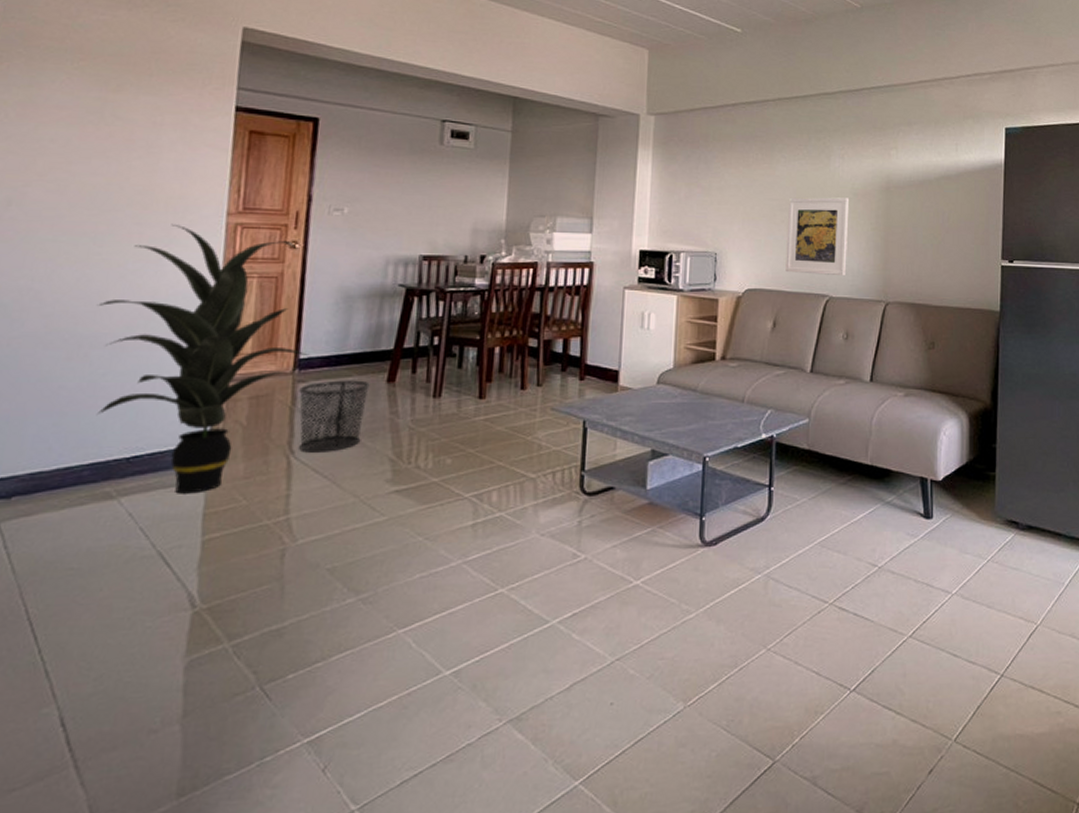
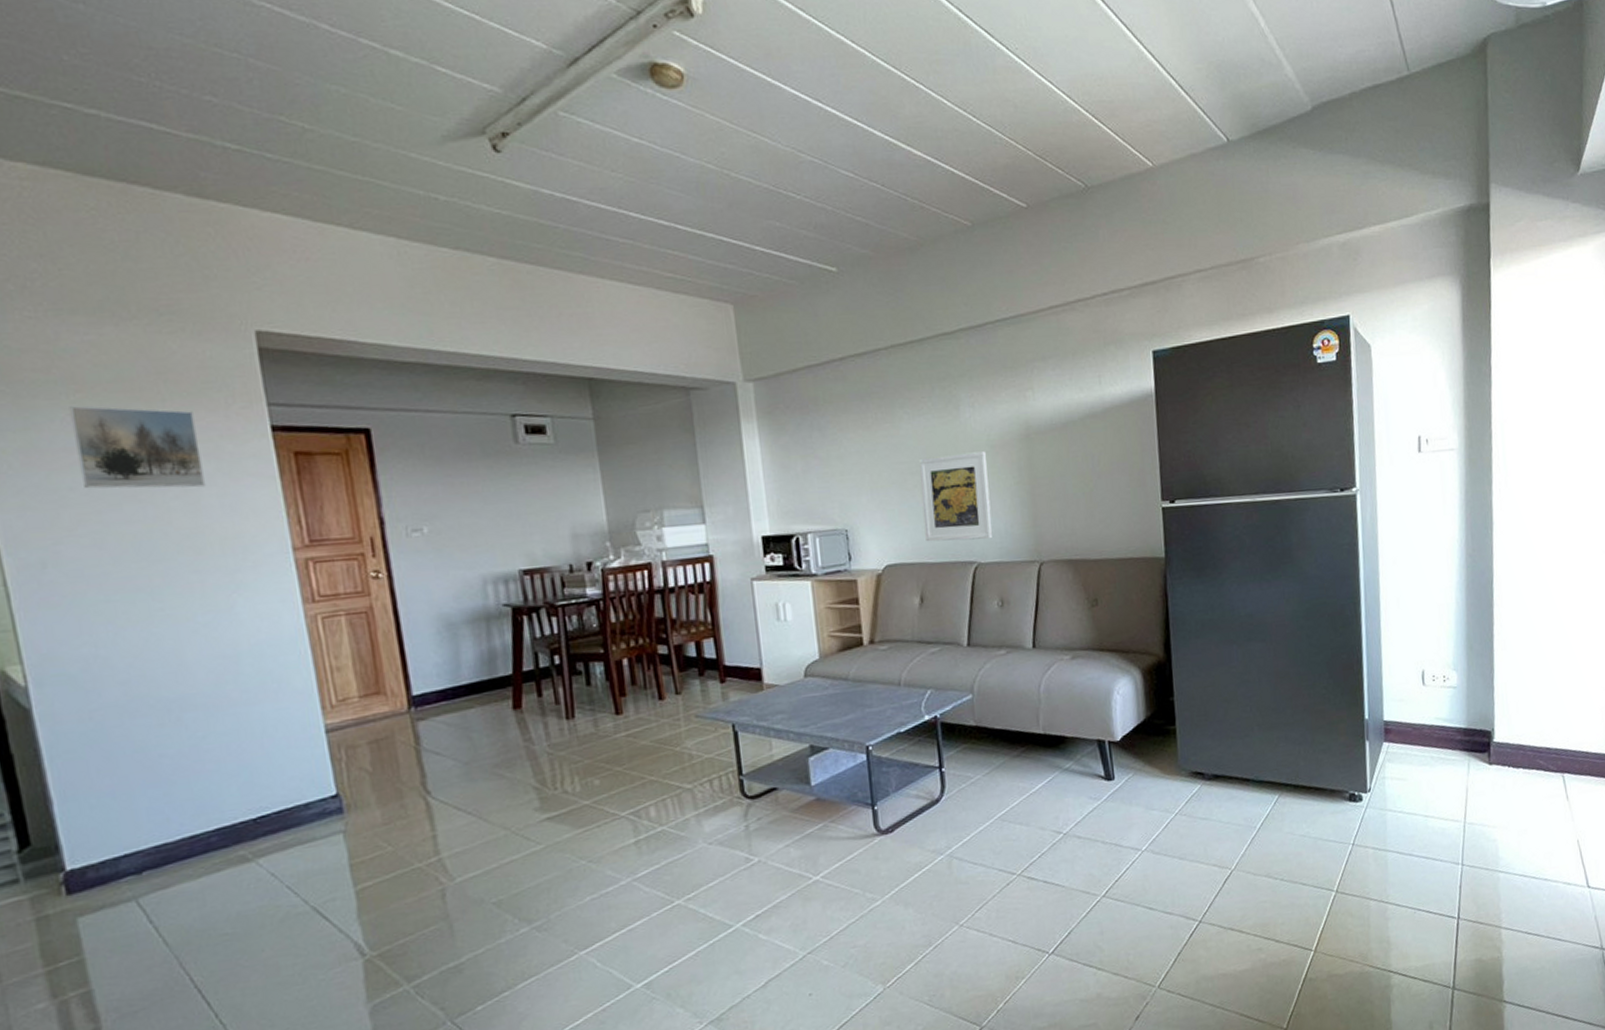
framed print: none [64,72,174,152] -> present [69,406,207,489]
indoor plant: present [96,223,311,494] -> none [174,567,425,848]
waste bin: present [299,380,370,453] -> none [420,710,499,791]

